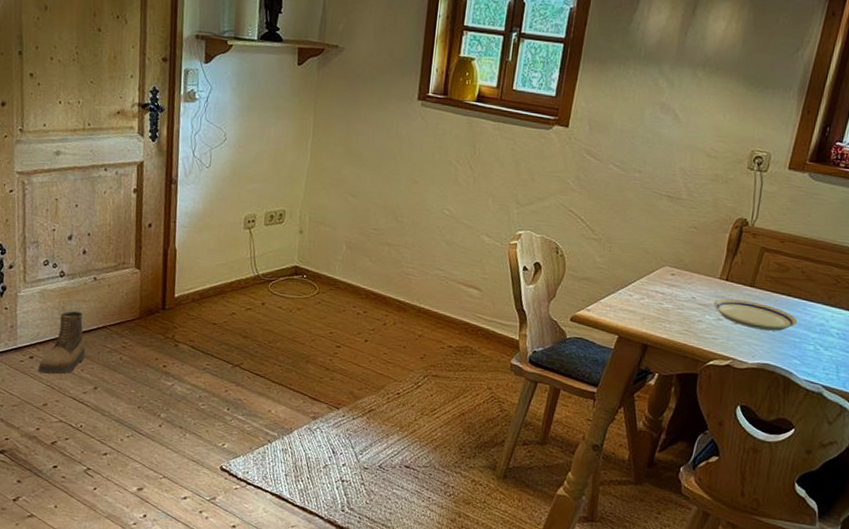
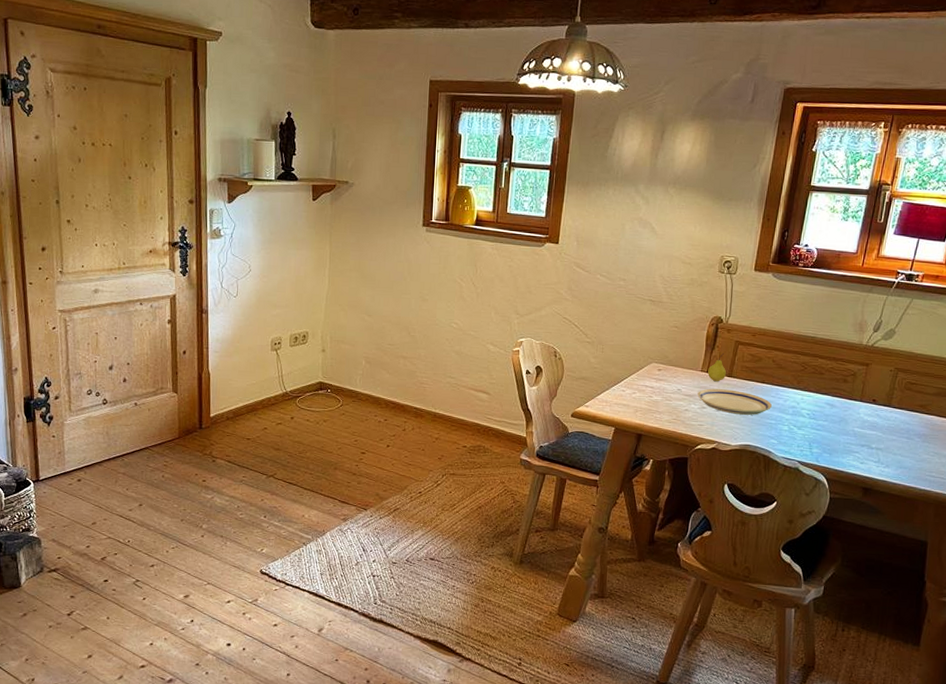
boot: present [38,310,86,375] -> none [86,434,130,495]
fruit: none [727,259,749,292] -> present [708,352,727,382]

